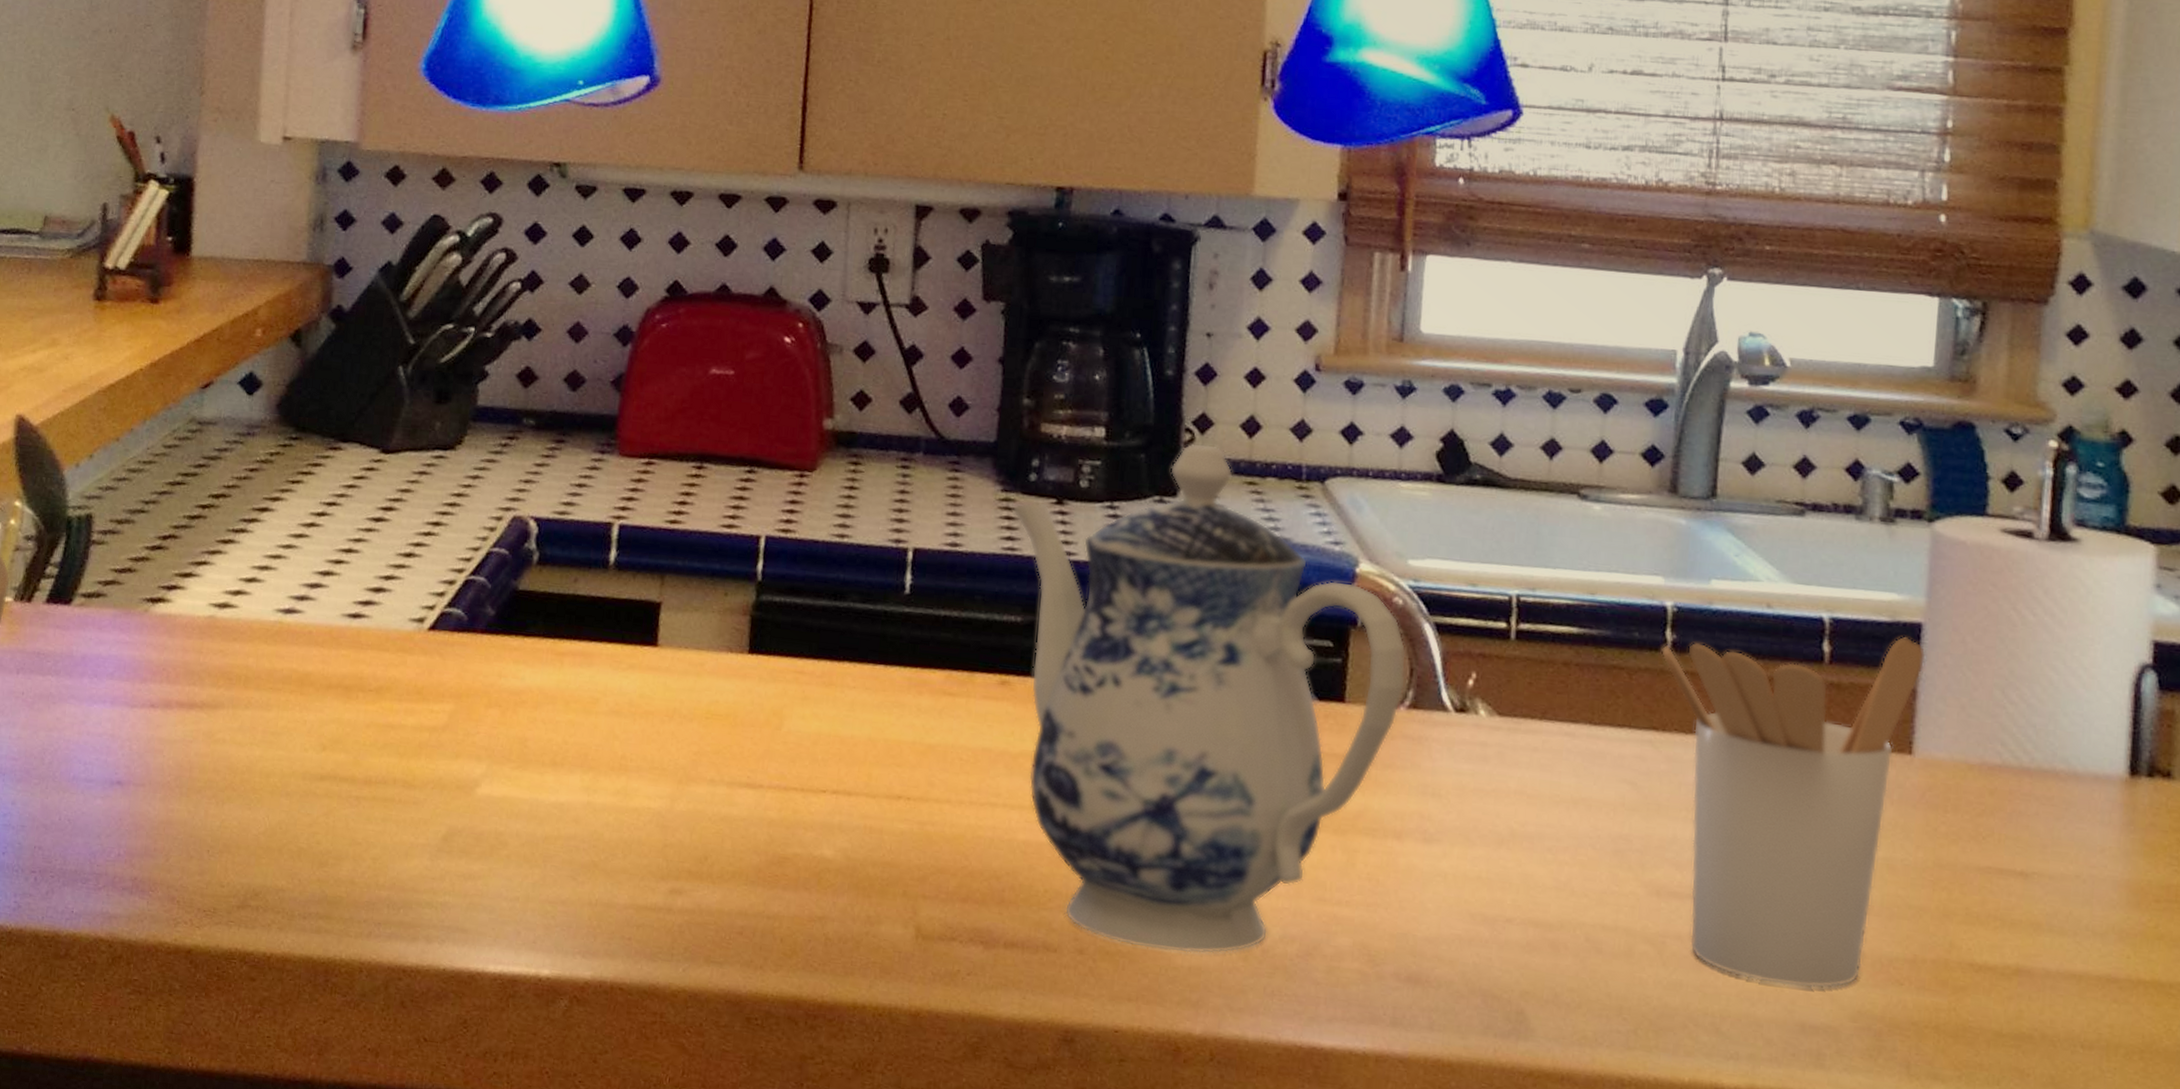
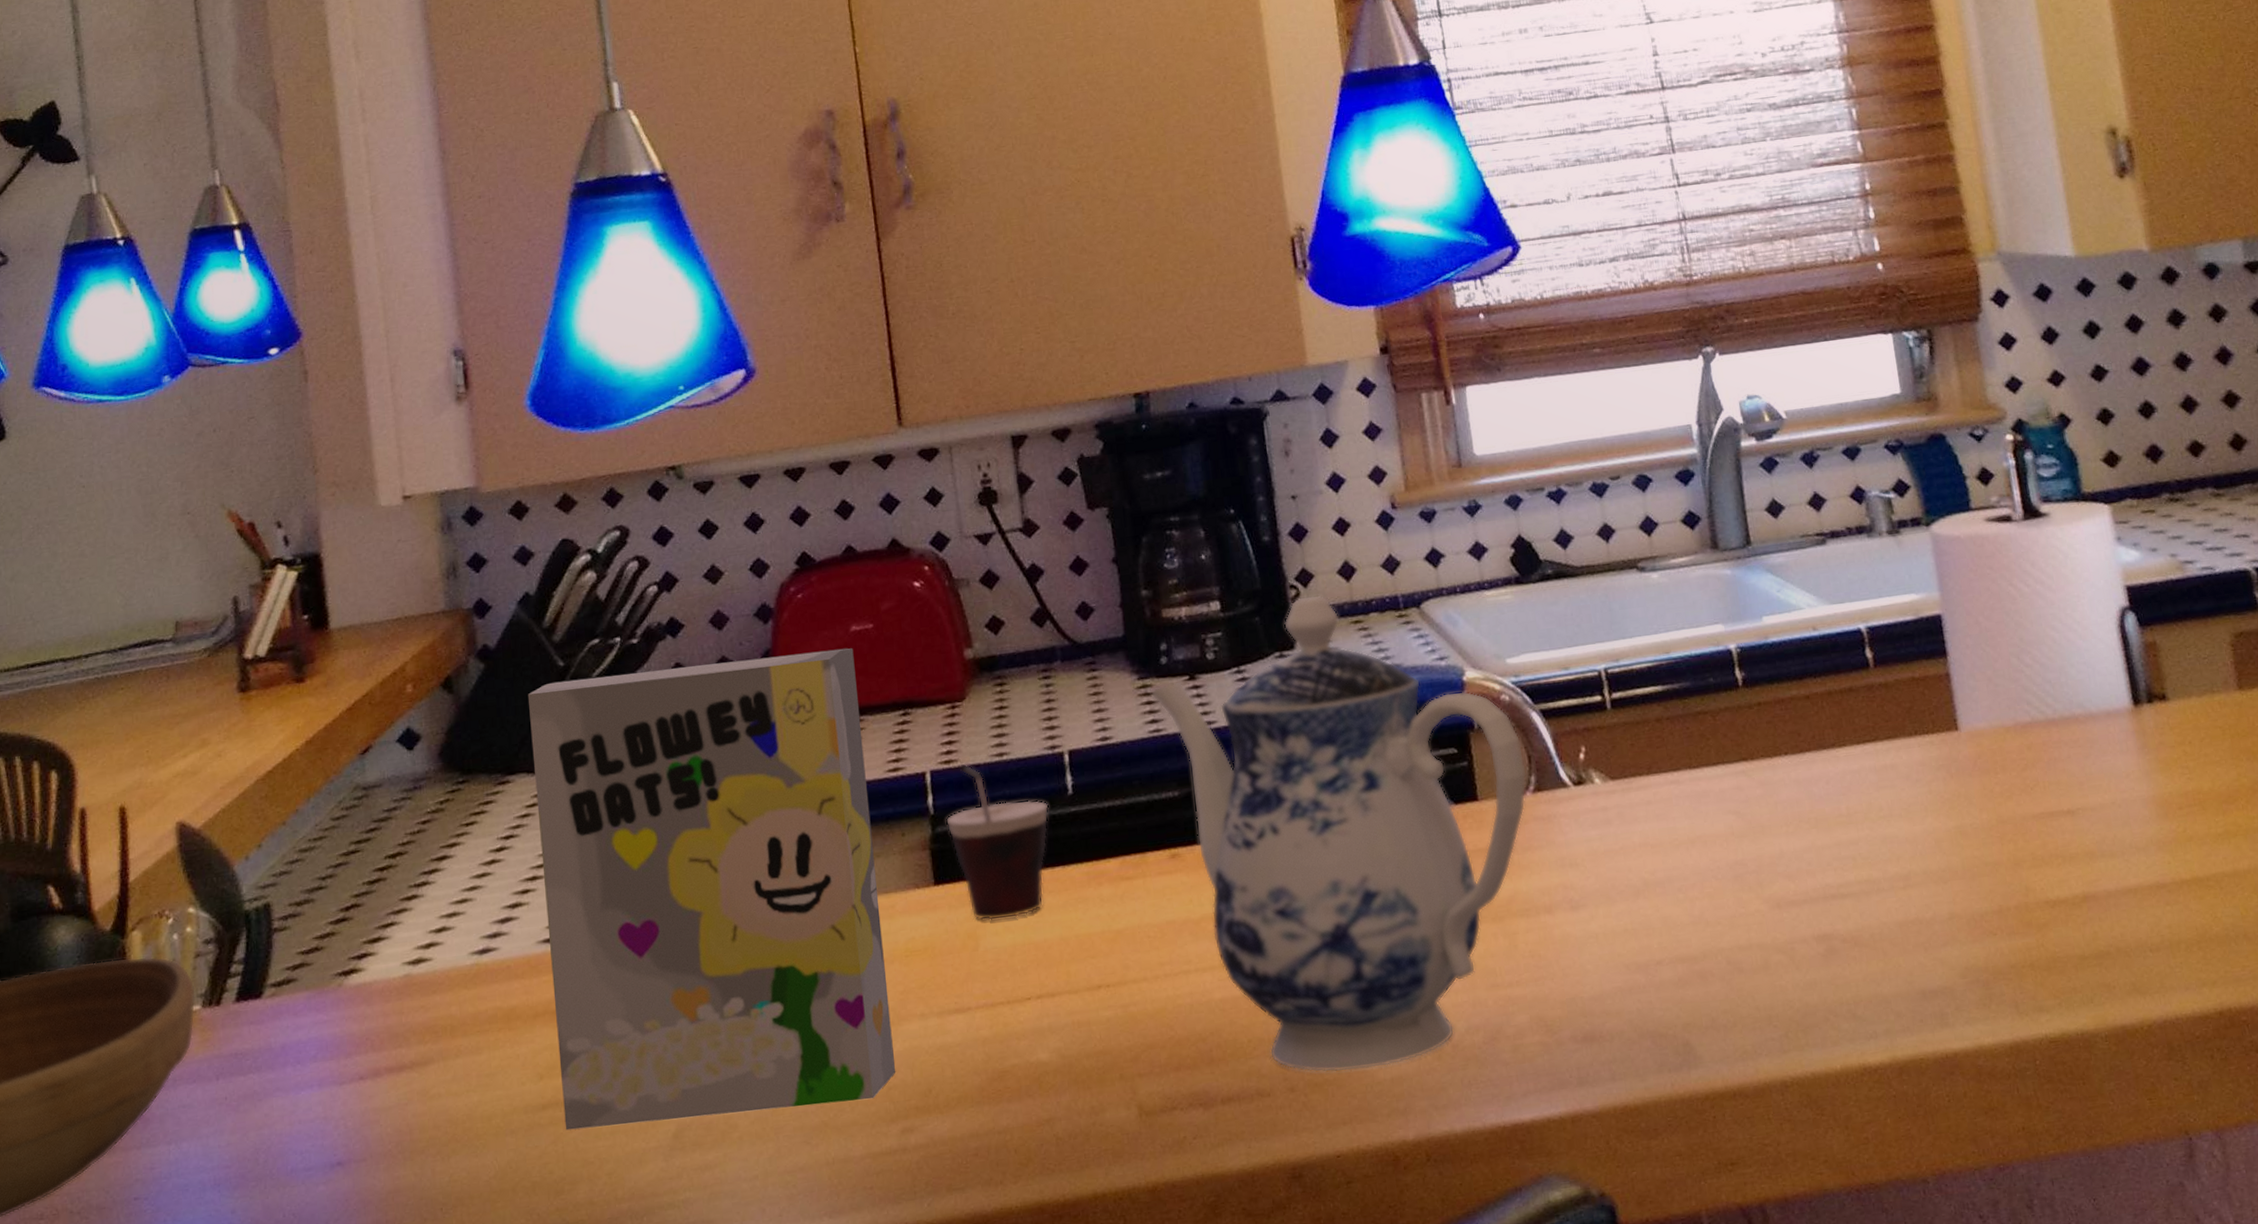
cereal box: none [339,358,709,852] -> present [527,648,896,1131]
cup: none [772,536,882,706] -> present [947,763,1049,921]
utensil holder: present [1660,636,1926,989] -> none [1734,629,1960,963]

